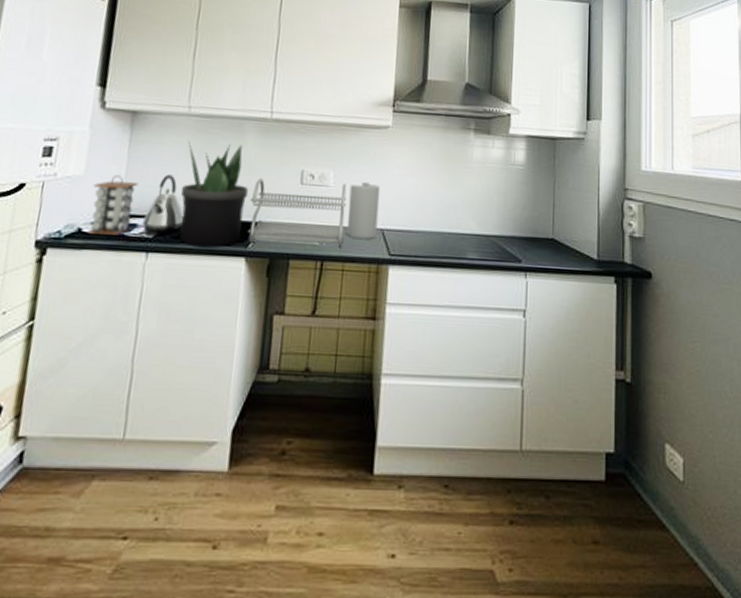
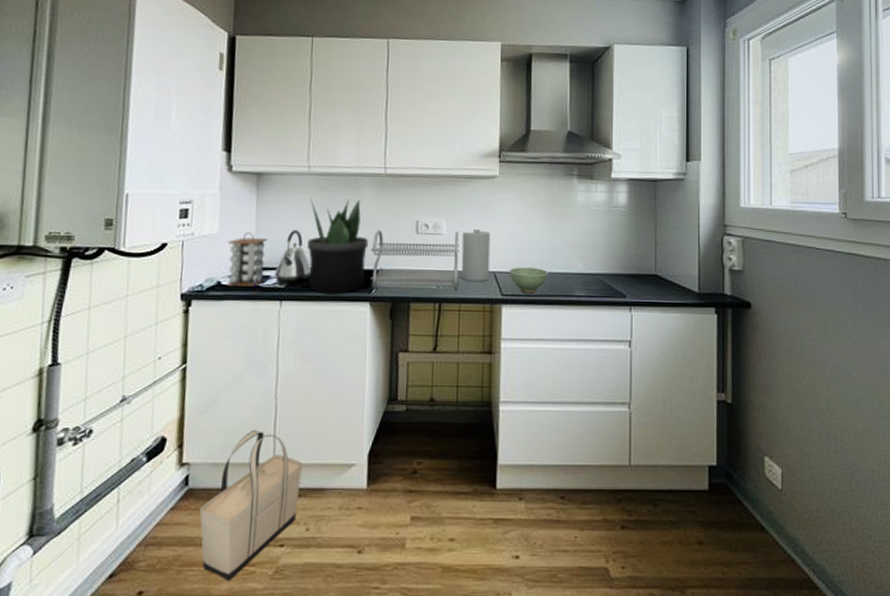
shopping bag: none [30,398,158,582] -> present [199,429,303,582]
bowl: none [398,225,440,255] -> present [509,267,548,294]

